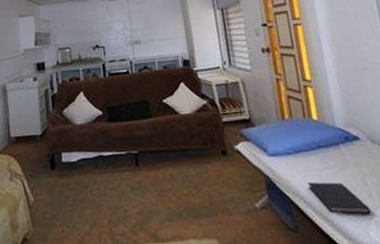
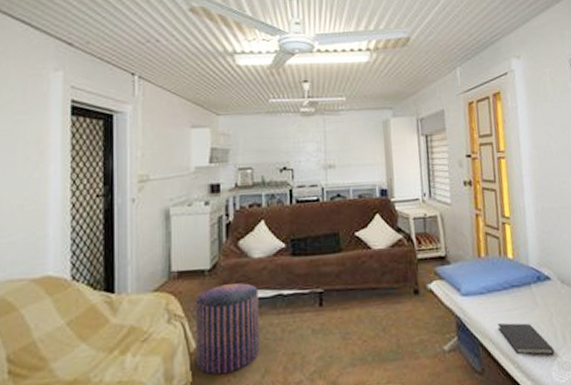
pouf: none [31,146,88,225] -> present [195,283,260,375]

